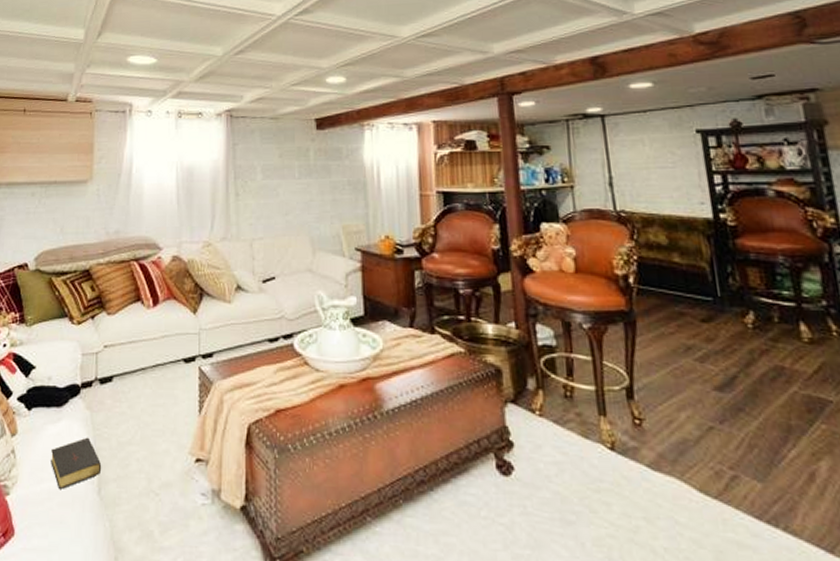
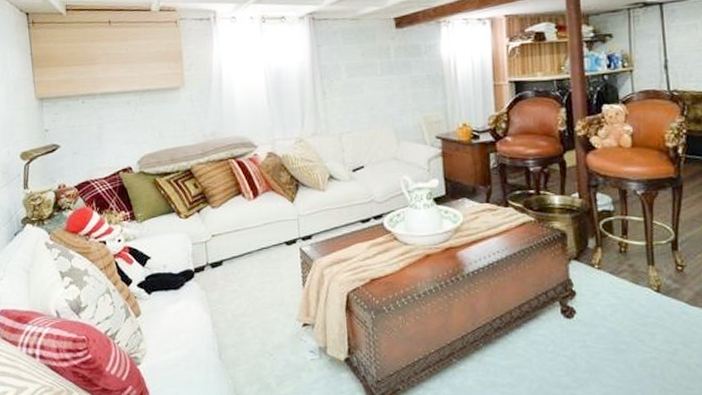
bible: present [51,437,102,490] -> none [174,313,221,358]

